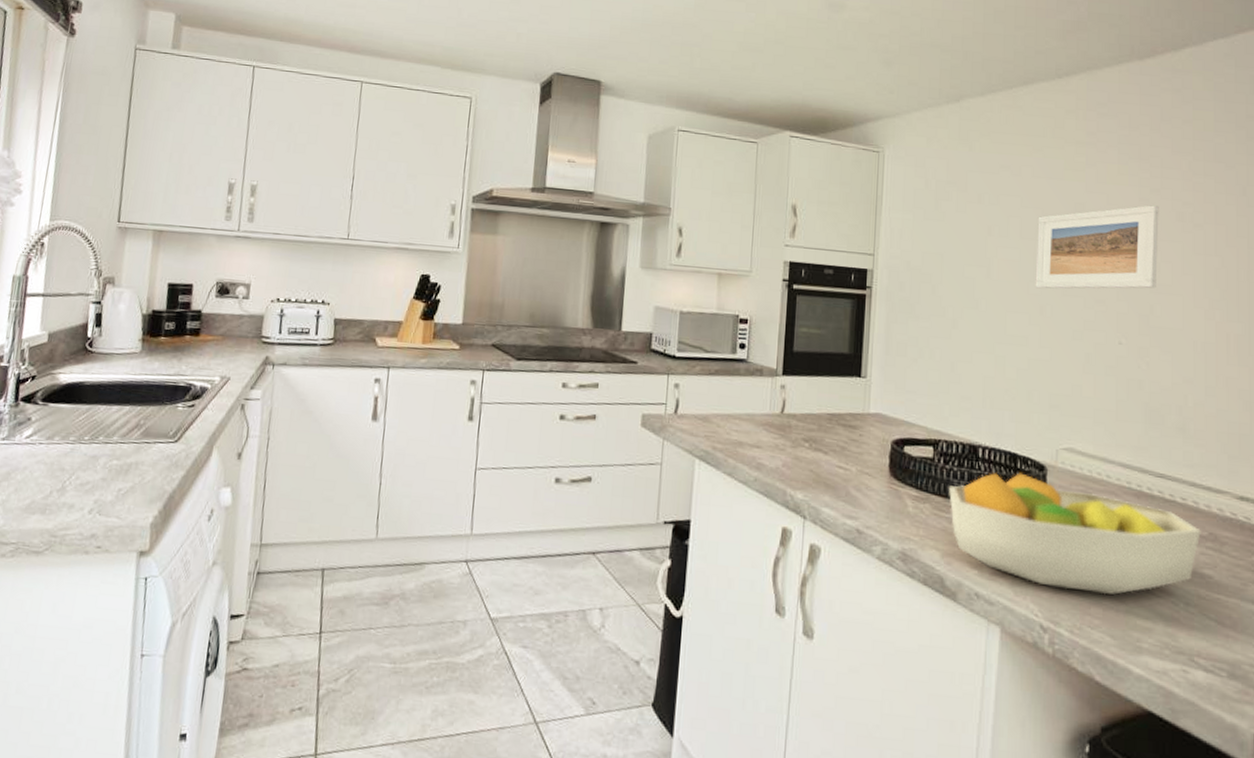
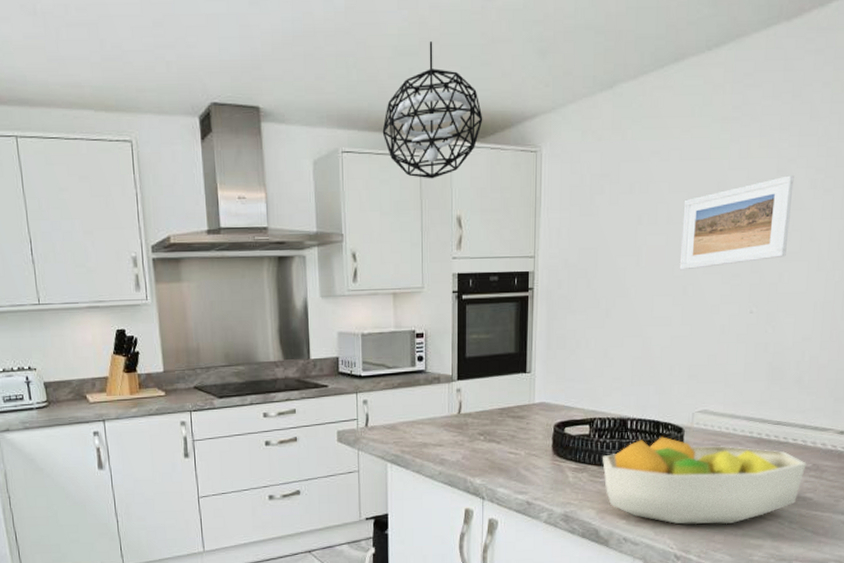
pendant light: none [721,42,825,166] -> present [382,42,483,179]

